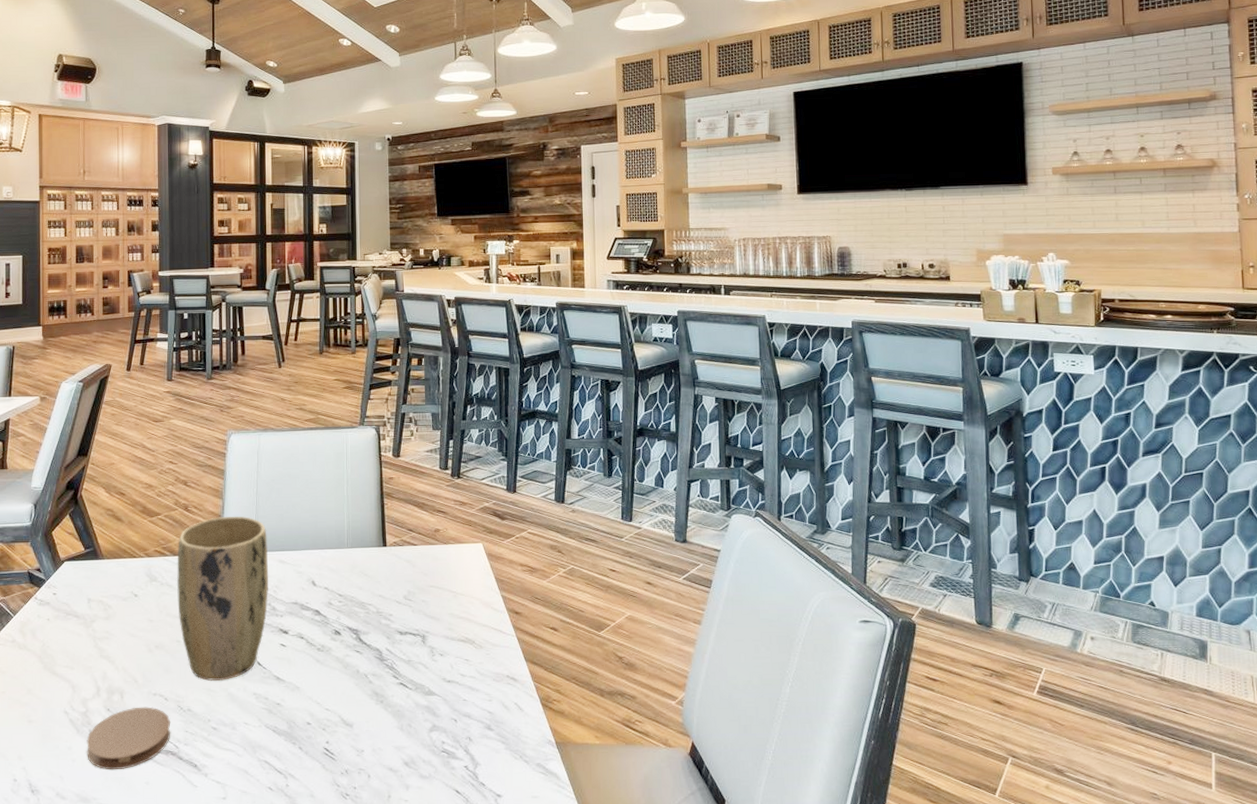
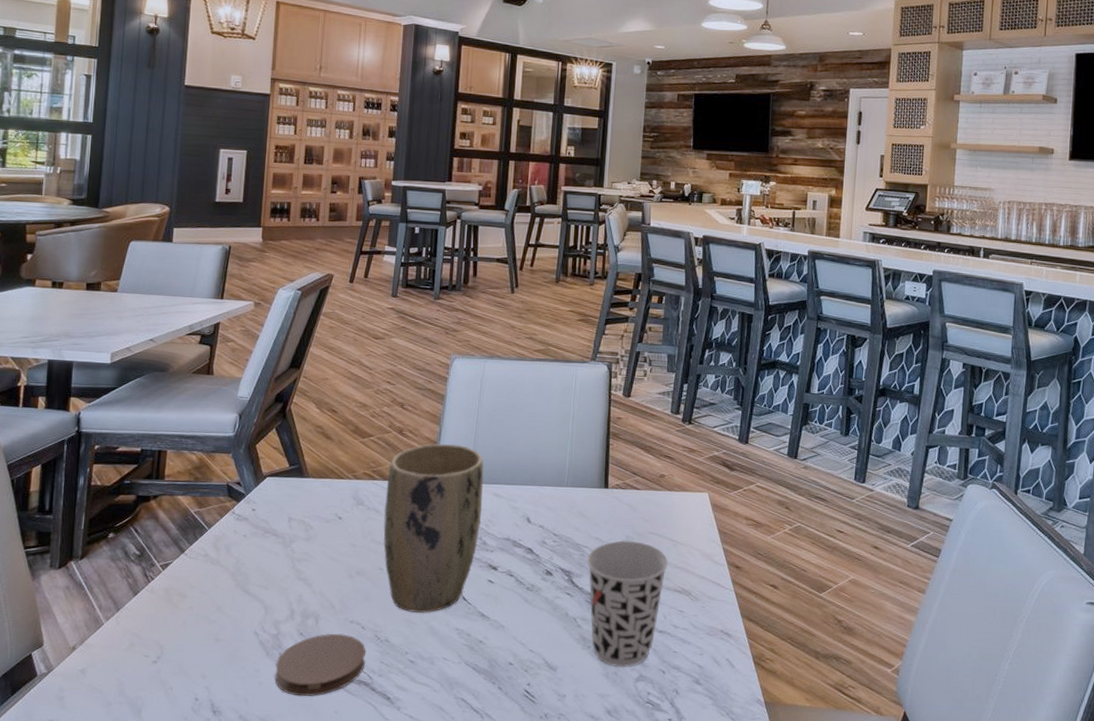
cup: none [372,595,450,719] -> present [587,540,668,668]

